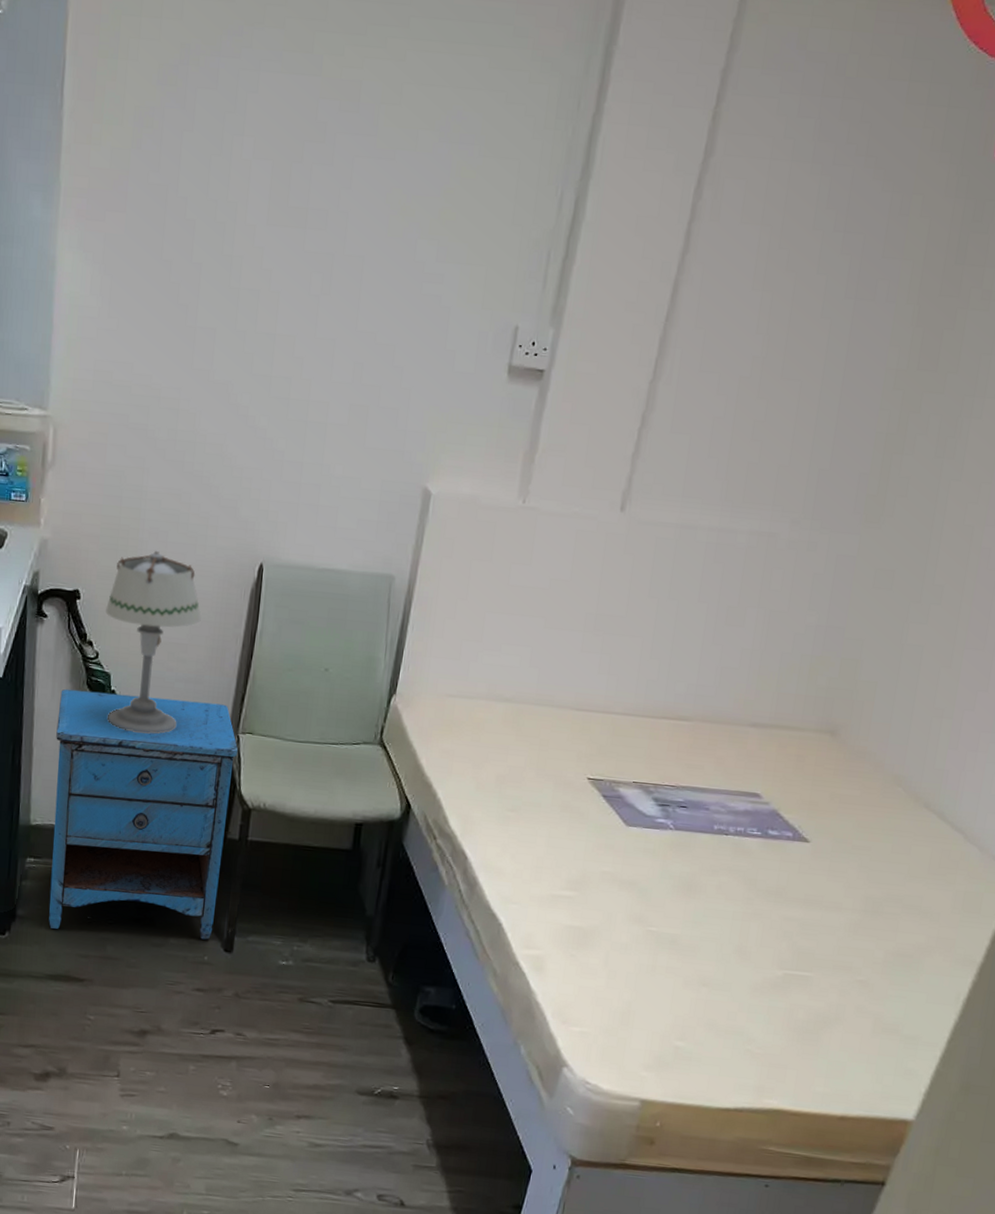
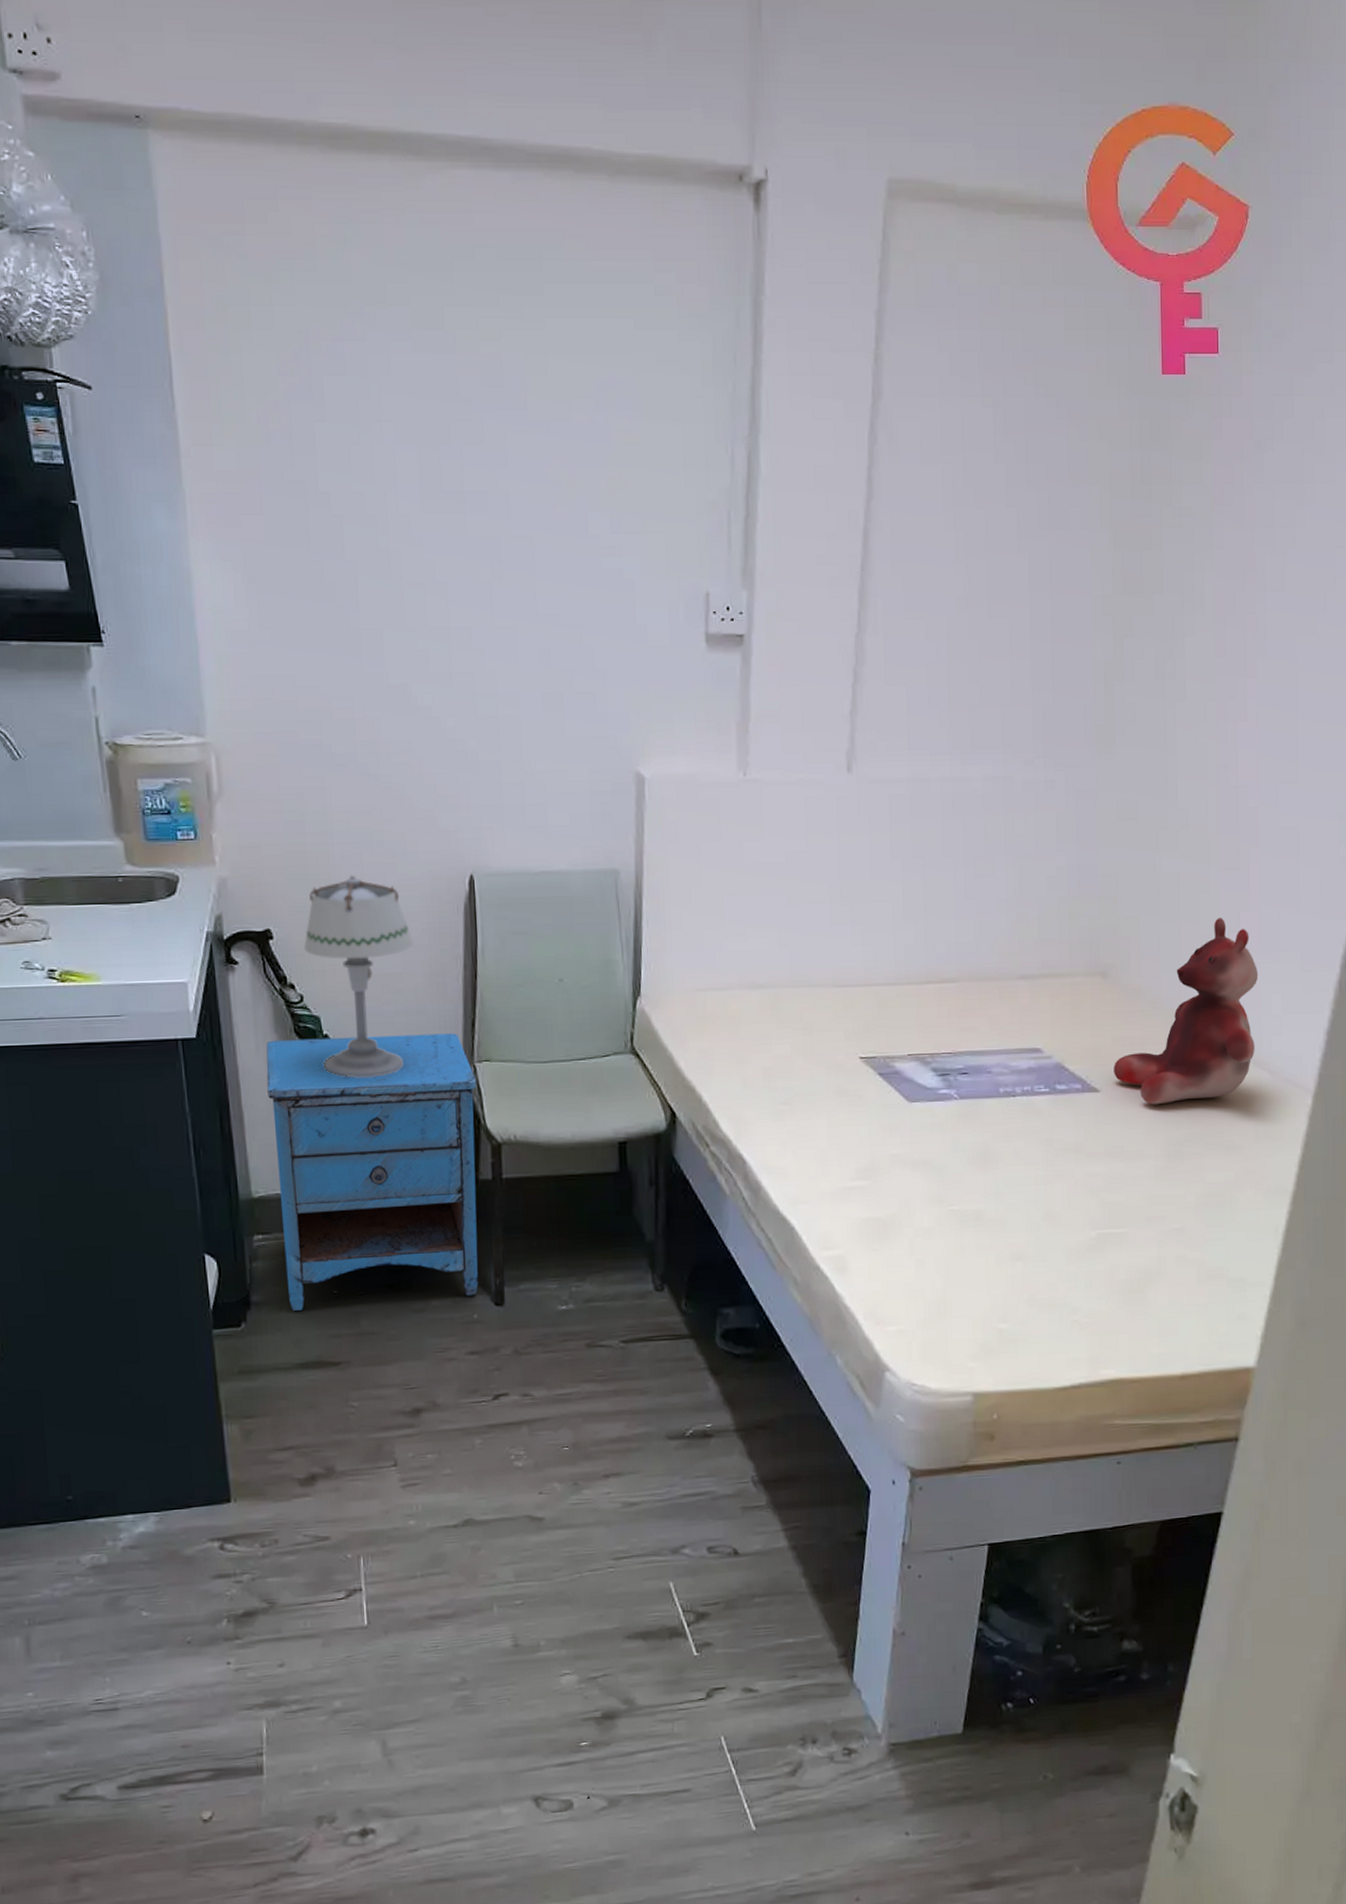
teddy bear: none [826,694,985,864] -> present [1114,918,1259,1105]

